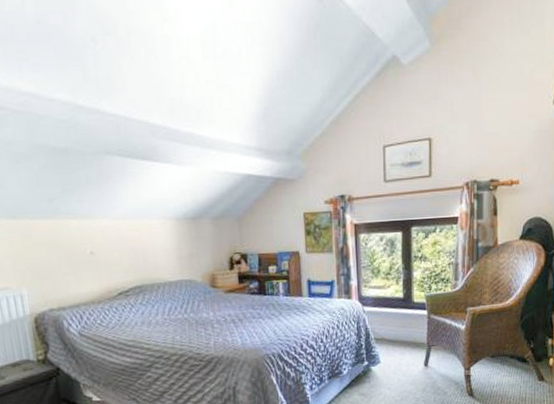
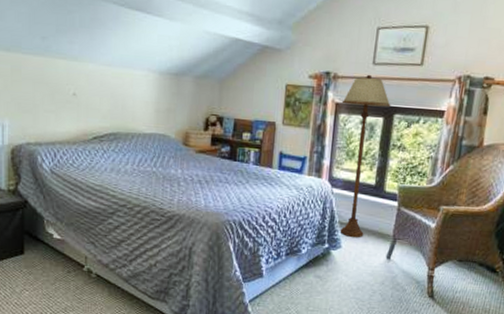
floor lamp: none [360,192,407,352] -> present [340,74,391,238]

